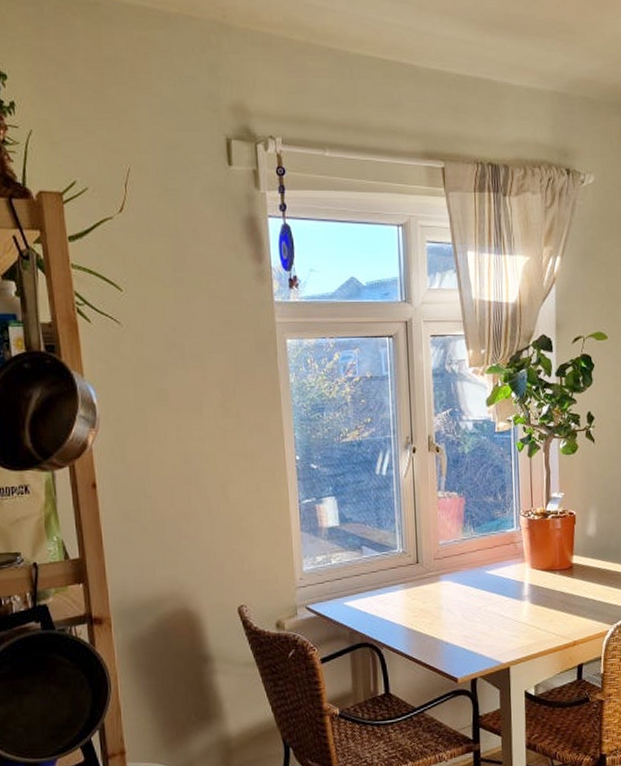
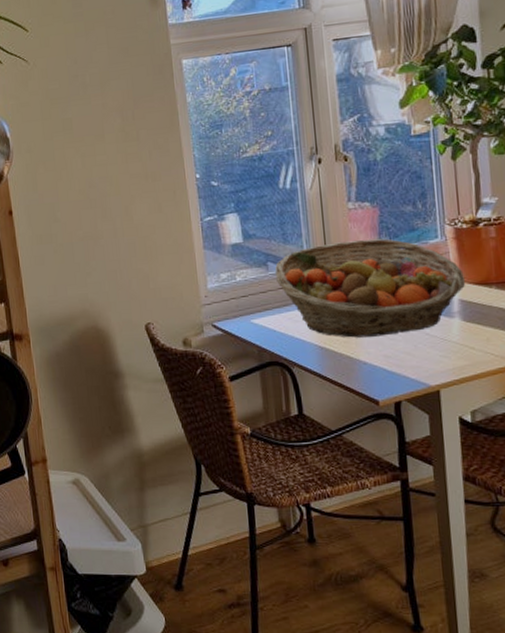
fruit basket: none [369,527,535,620] -> present [275,238,466,338]

